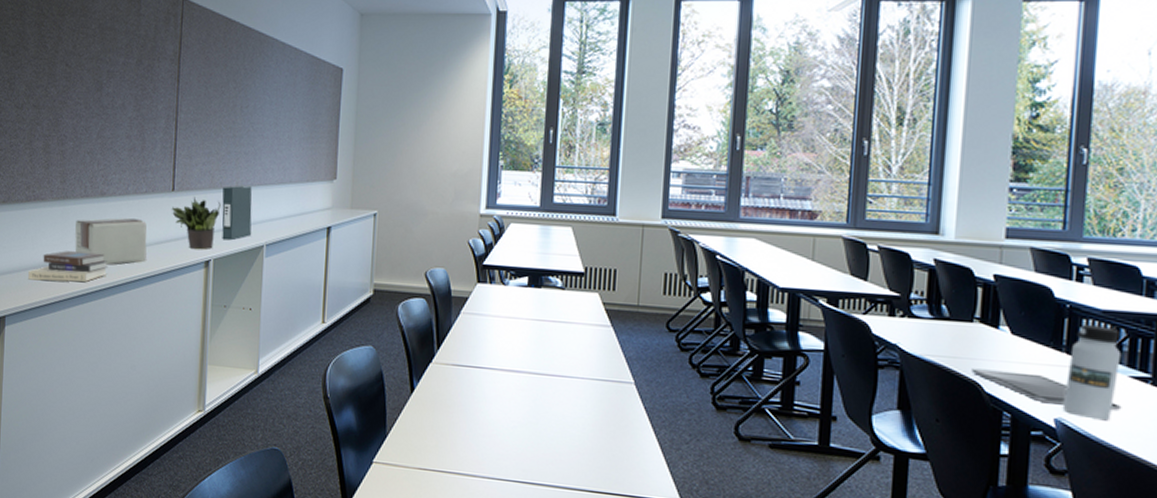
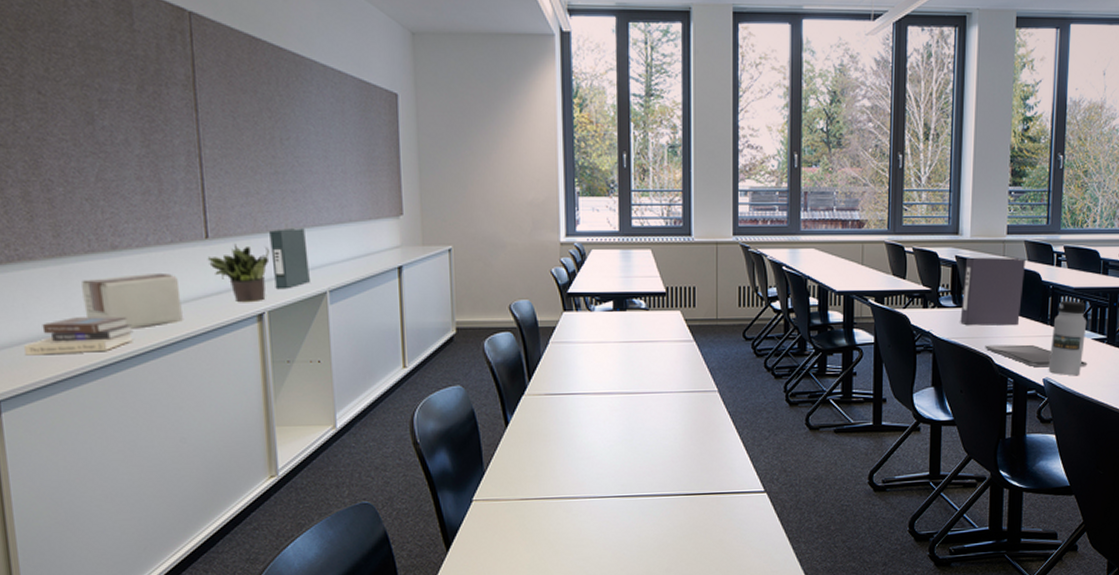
binder: none [938,261,1031,348] -> present [960,257,1025,326]

